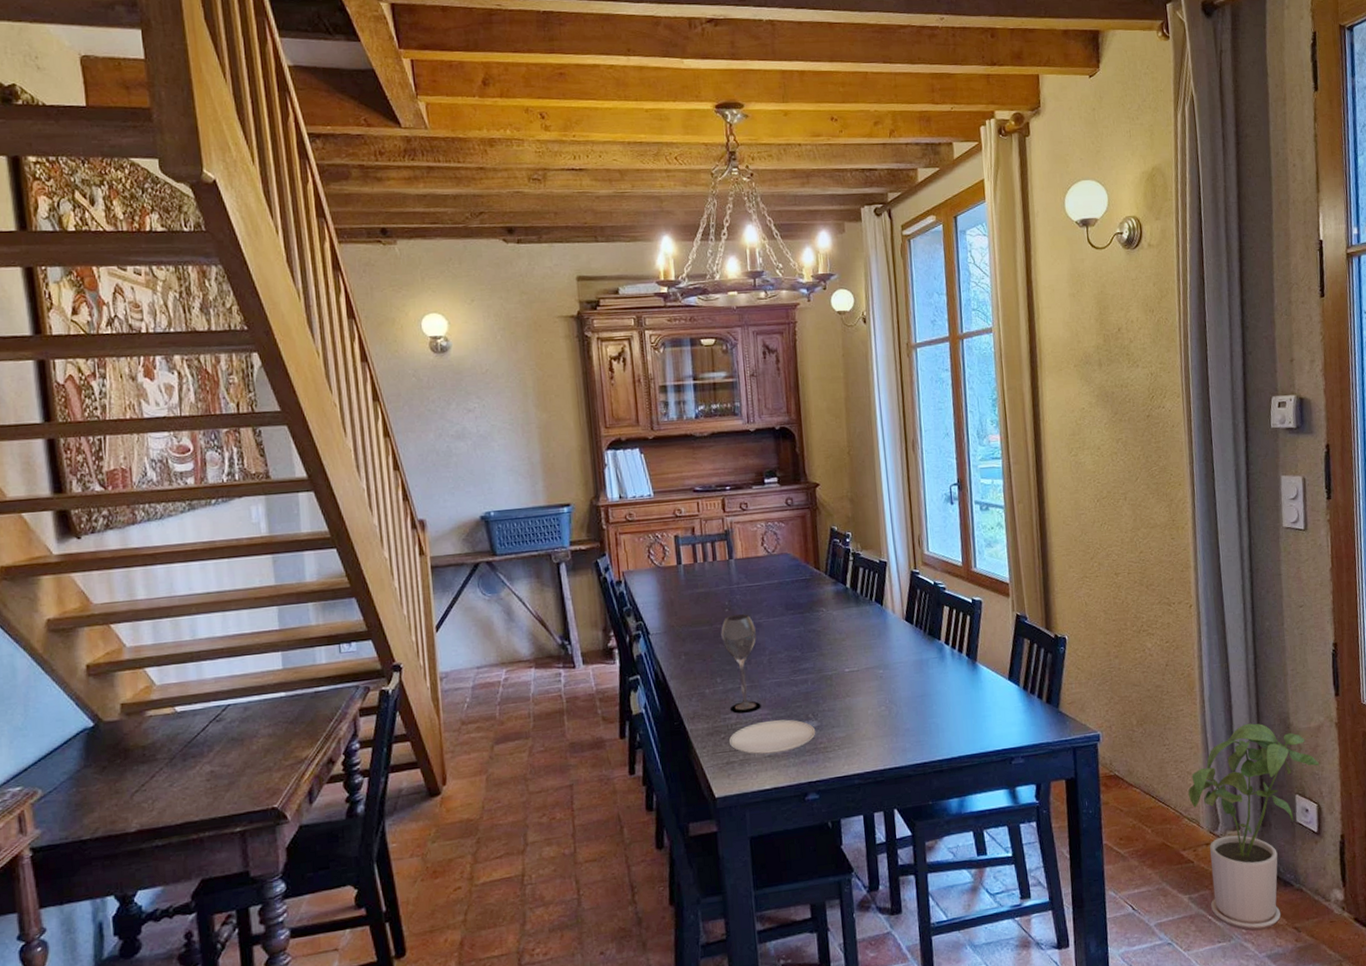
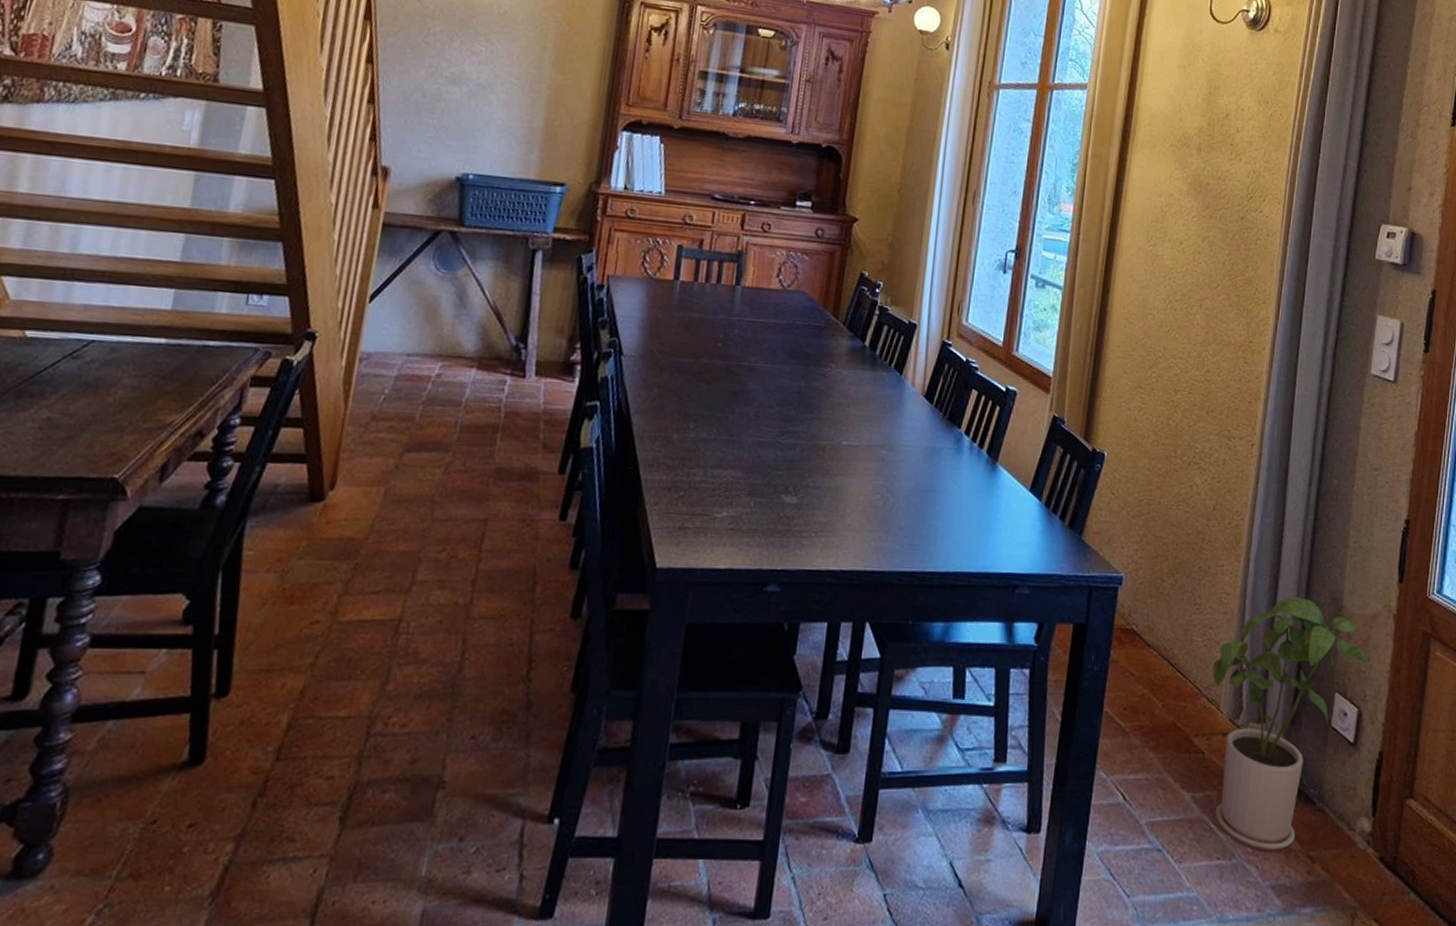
wineglass: present [721,614,761,715] -> none [696,351,749,473]
plate: present [729,719,816,755] -> none [688,486,793,527]

